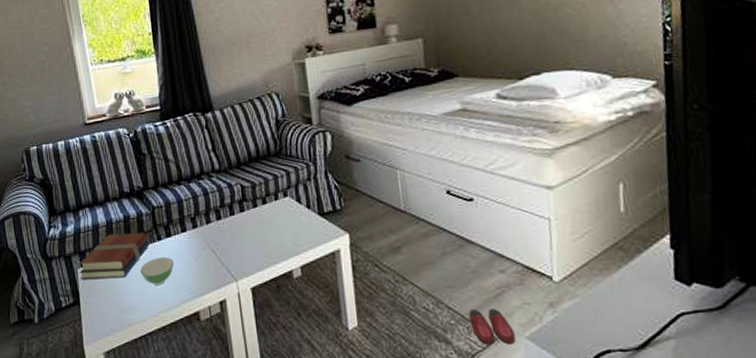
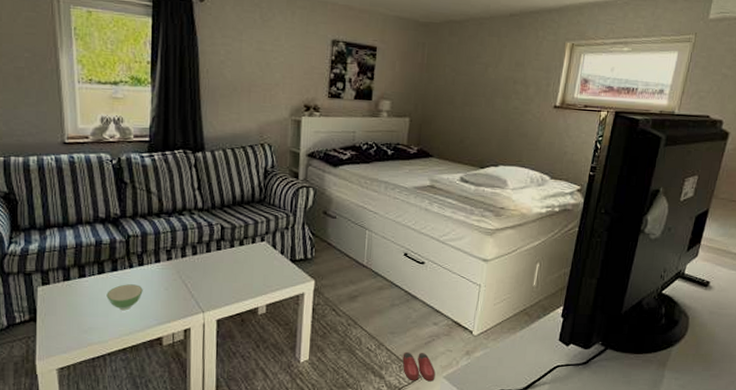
books: present [79,232,150,280] -> none [39,256,120,300]

